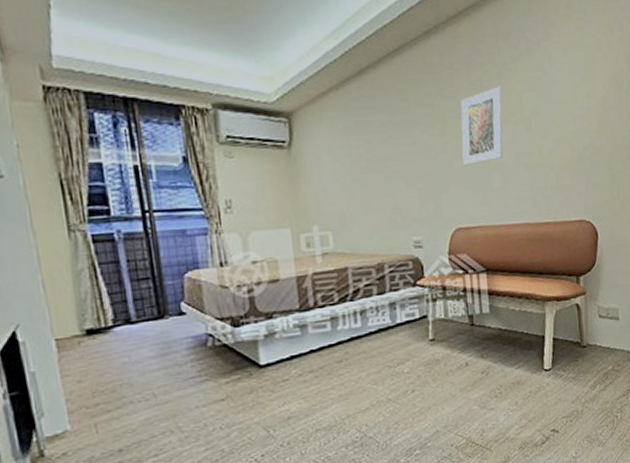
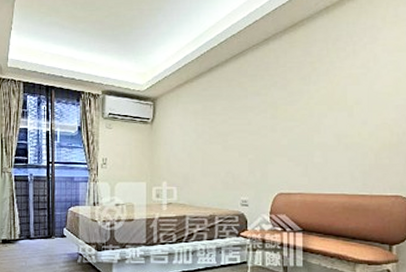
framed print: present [460,86,503,166] -> none [289,80,328,143]

